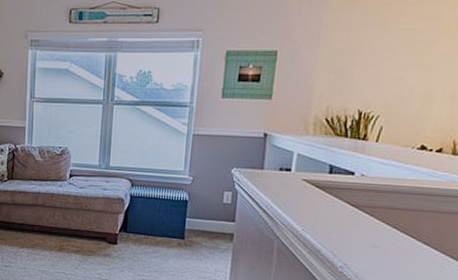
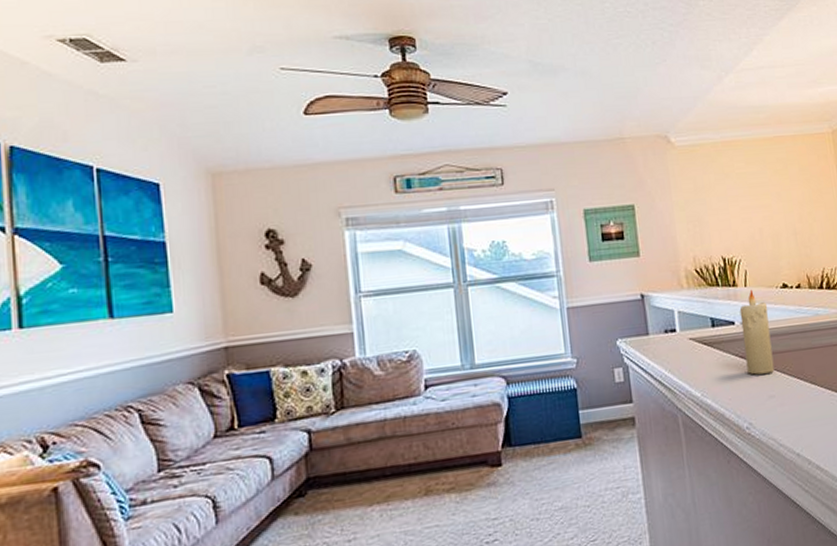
candle: none [355,145,397,225] -> present [739,289,775,375]

